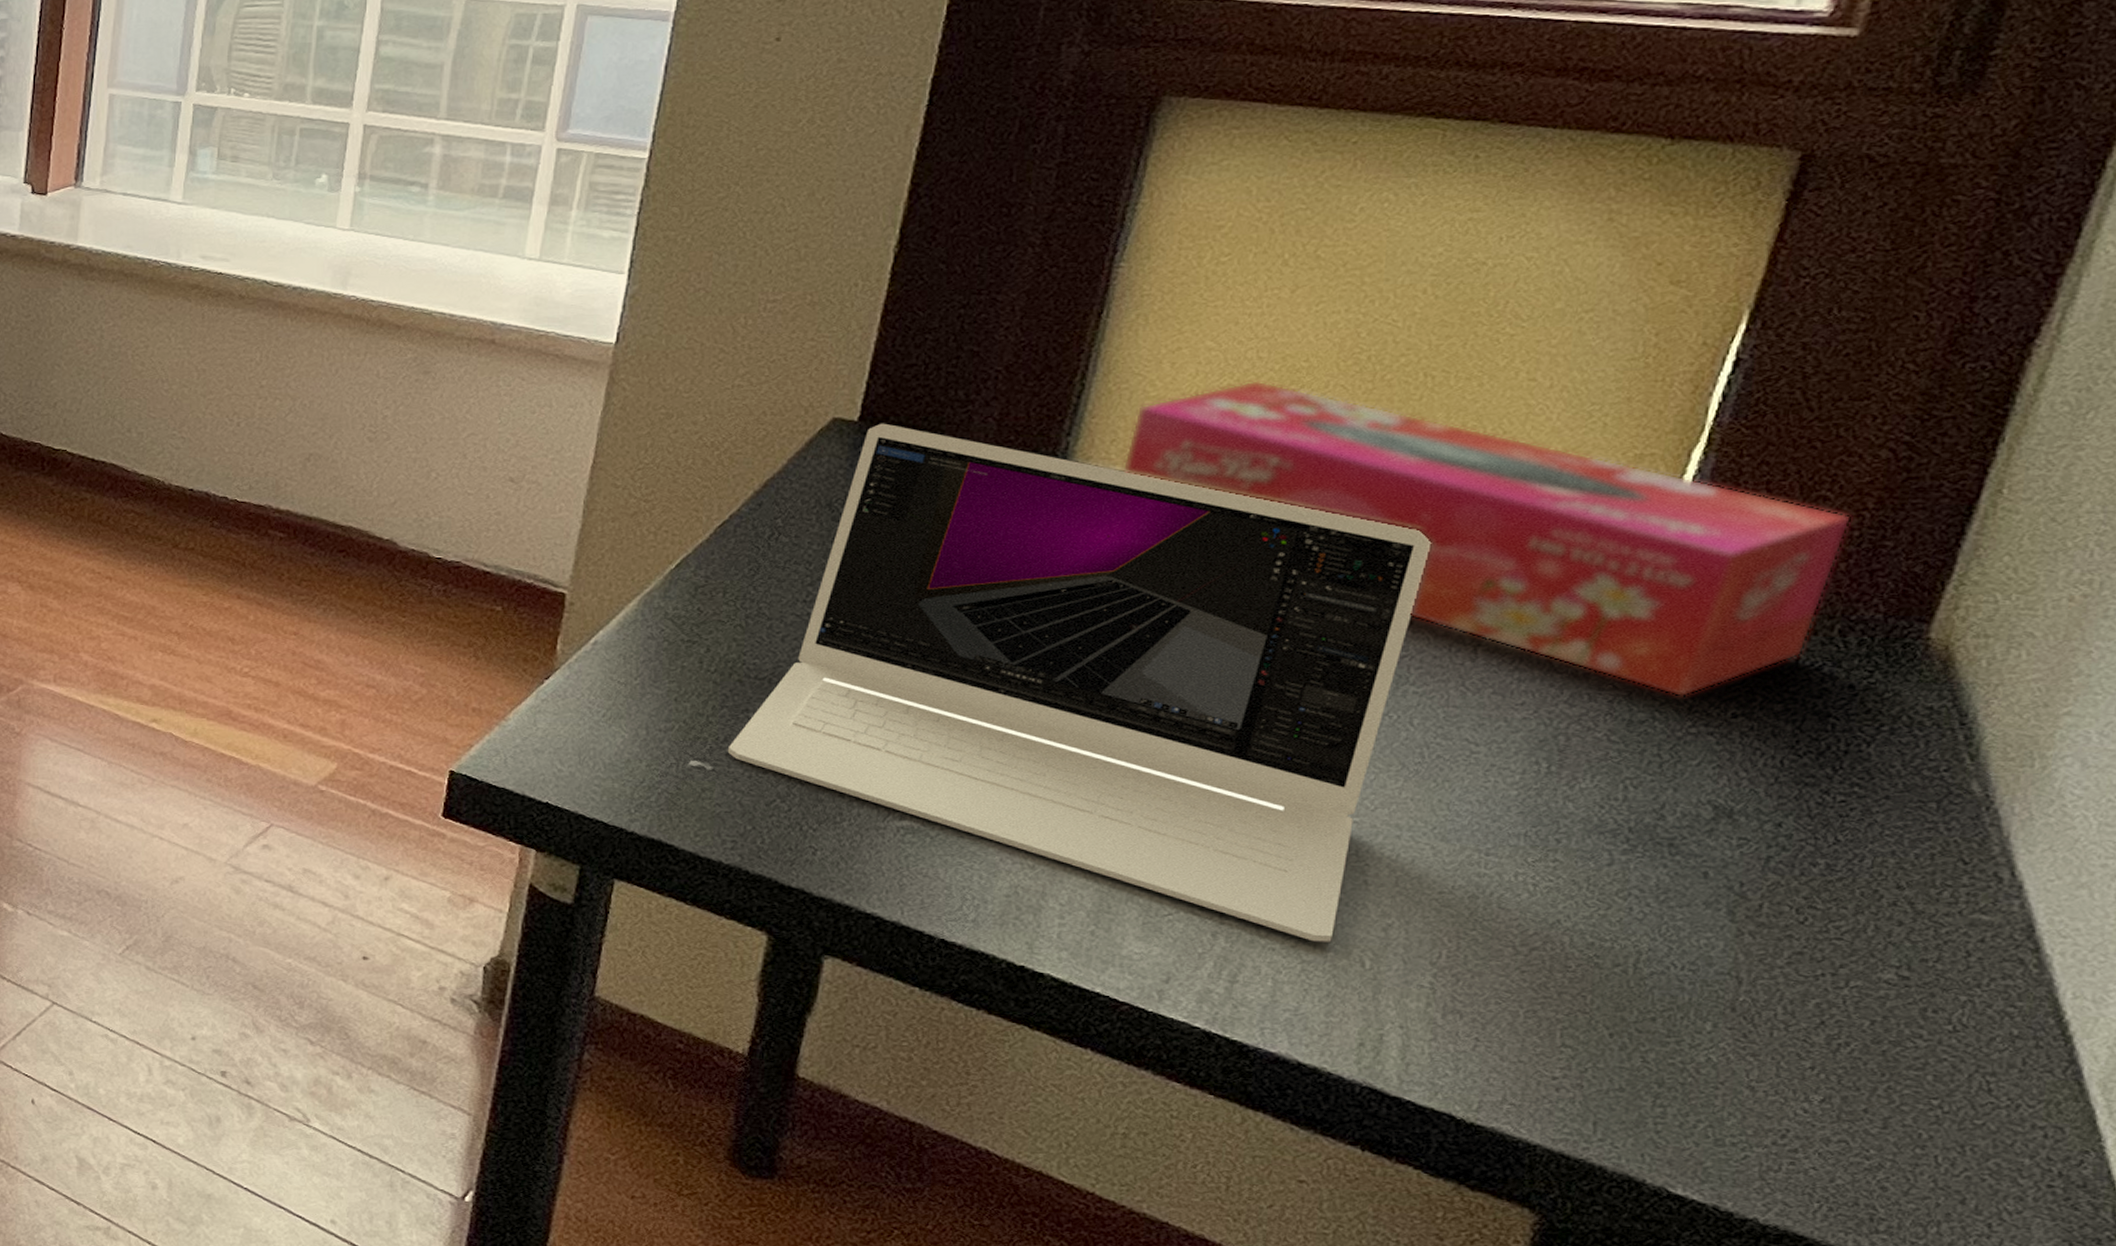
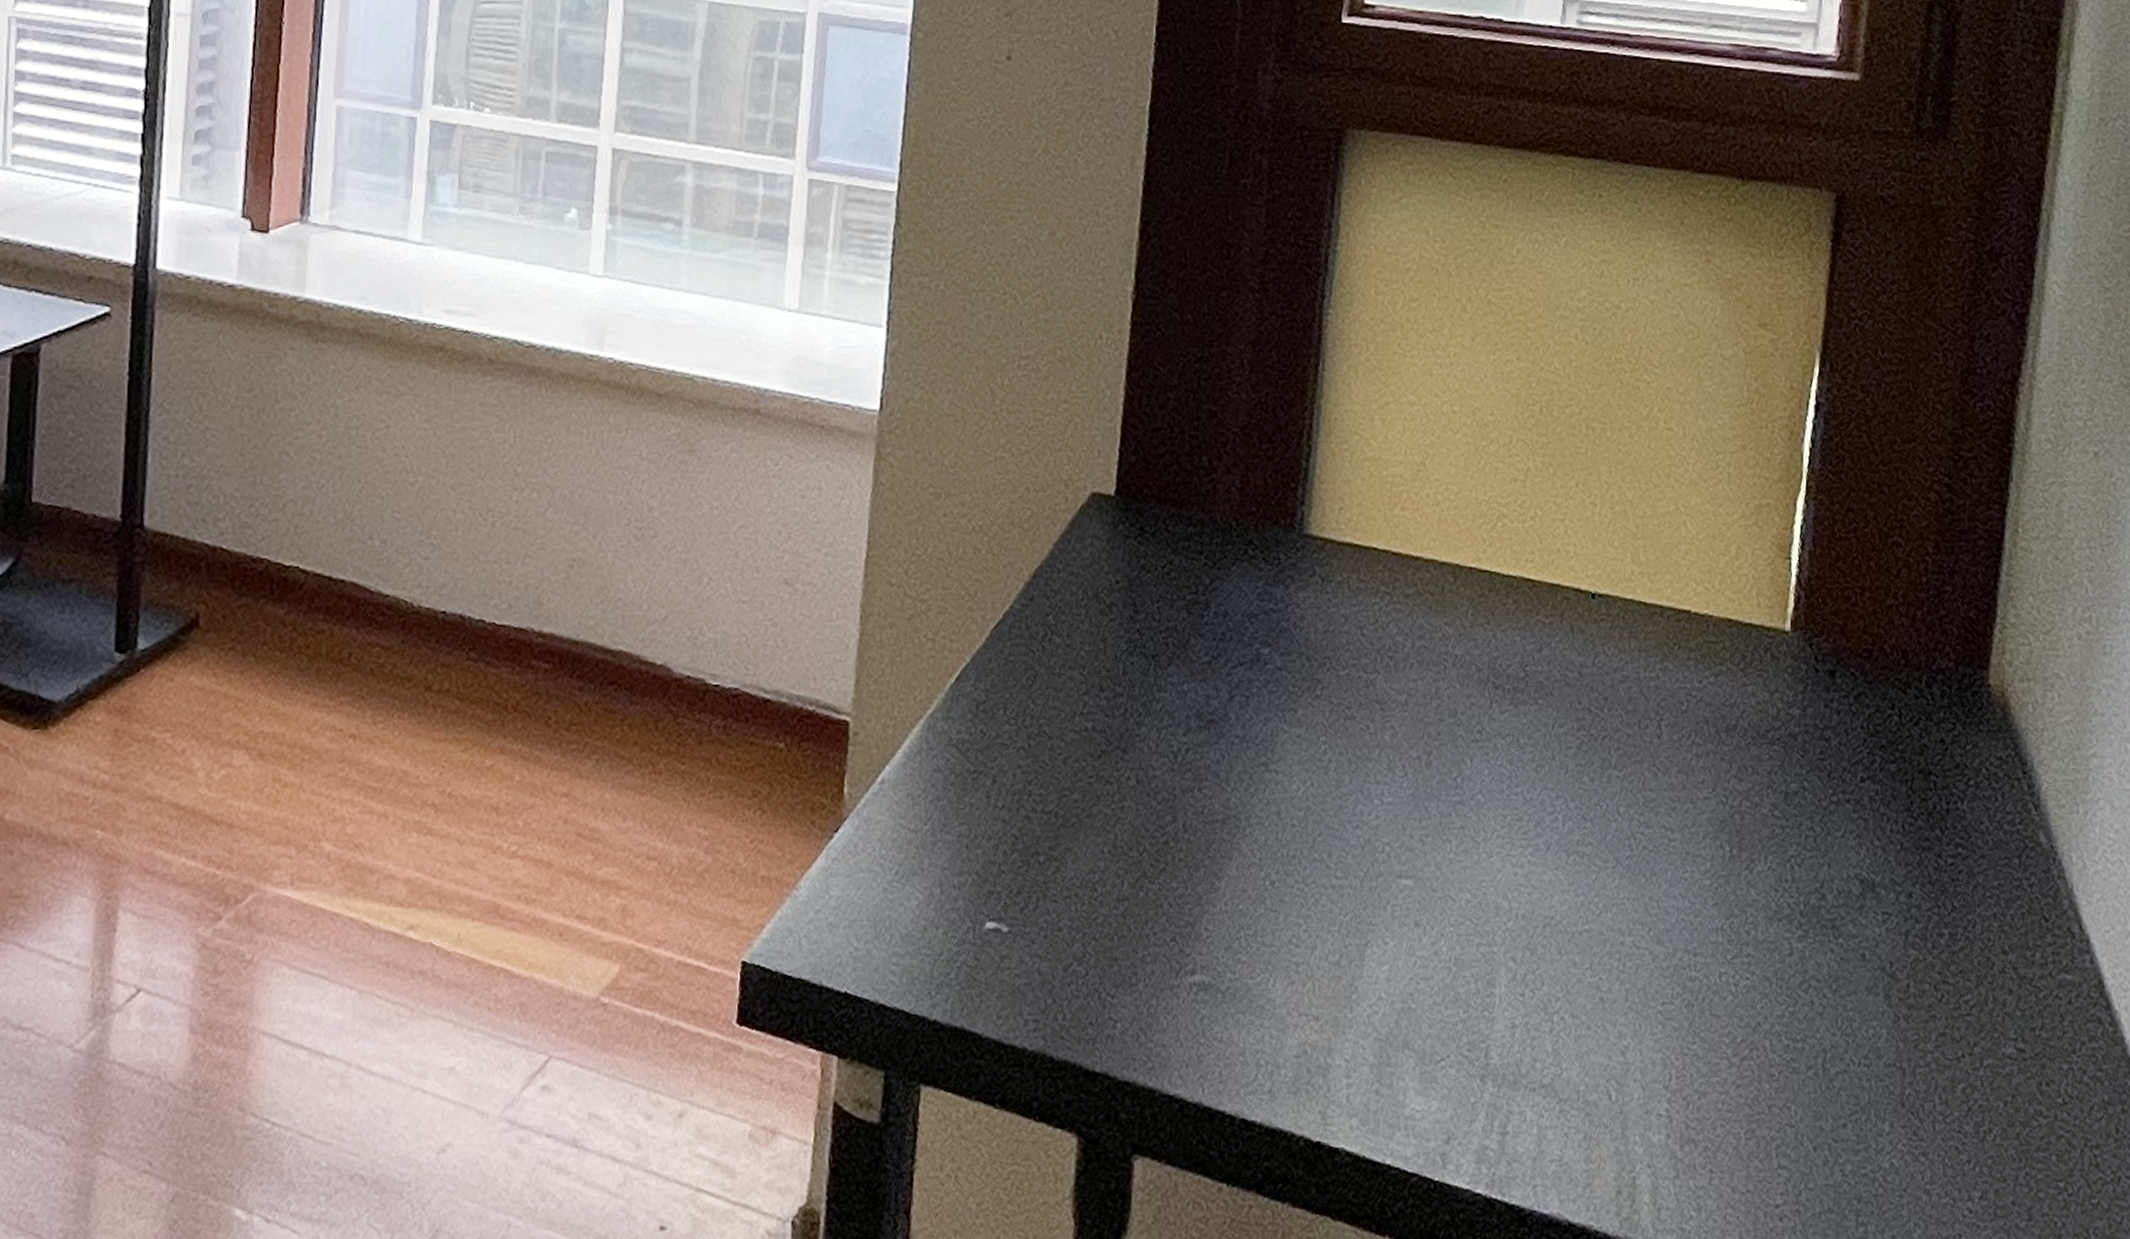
laptop: present [727,423,1432,942] -> none [1021,497,1613,1076]
tissue box: present [1122,379,1853,697] -> none [1351,436,1920,764]

